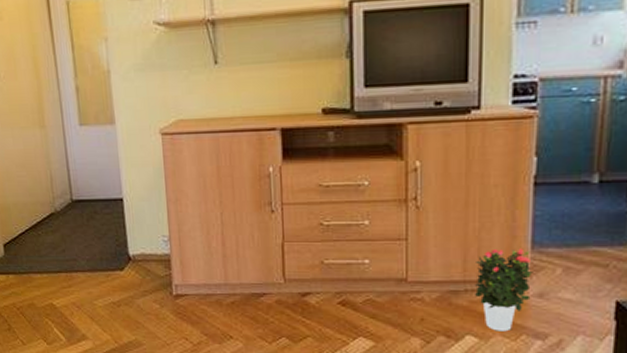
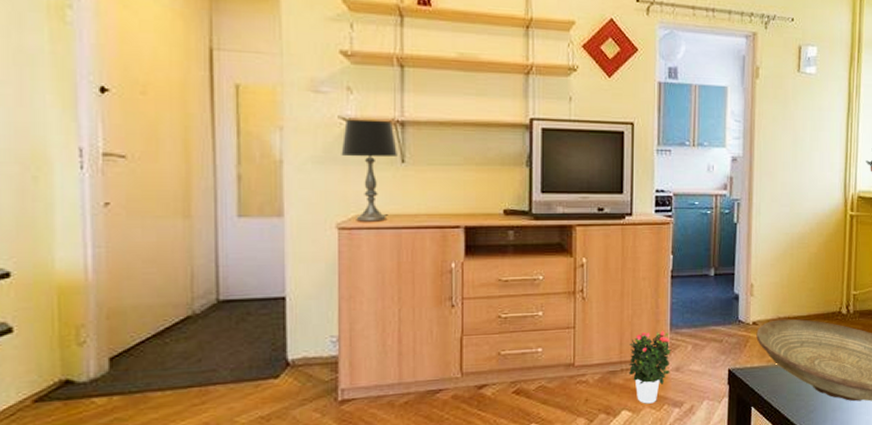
table lamp: none [158,21,210,127] -> present [341,119,397,222]

